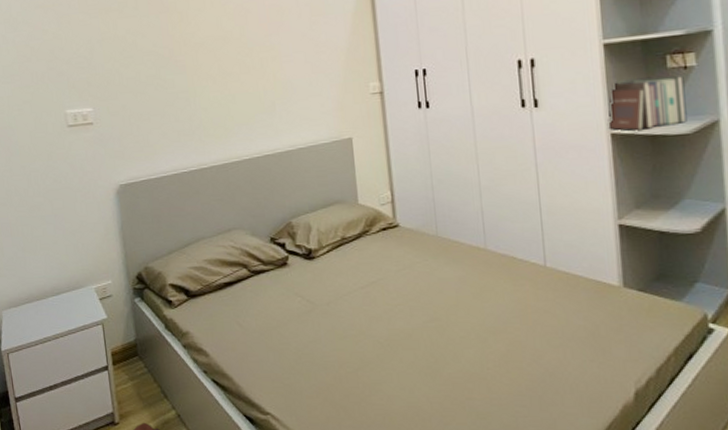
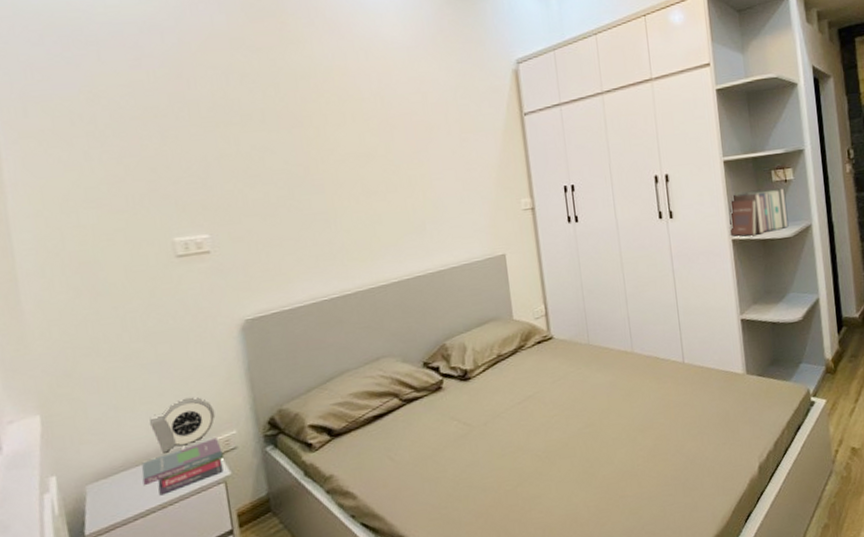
books: none [41,285,102,328] -> present [142,437,225,496]
alarm clock: none [47,247,95,294] -> present [149,397,214,455]

